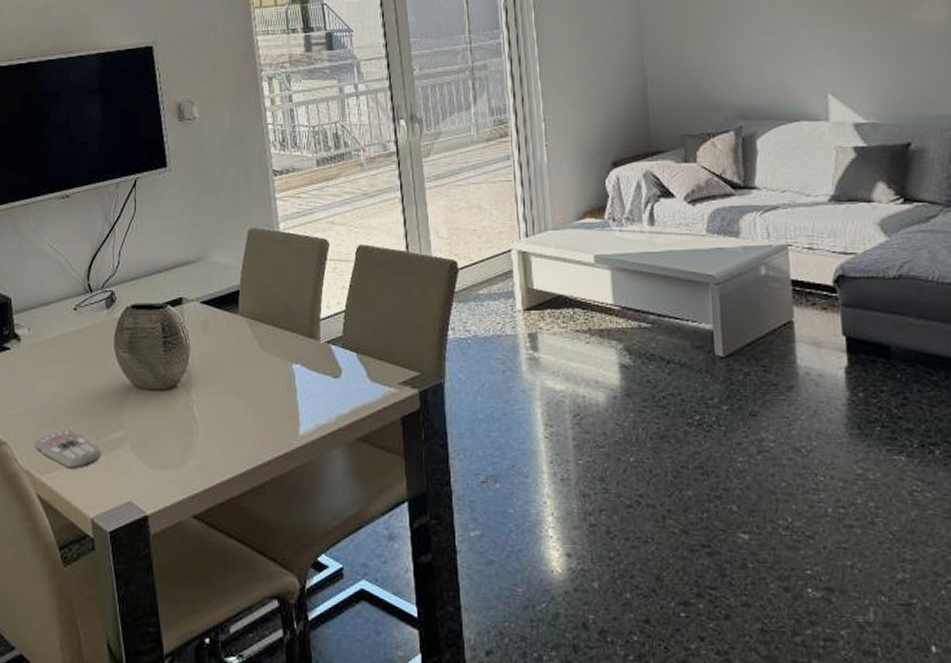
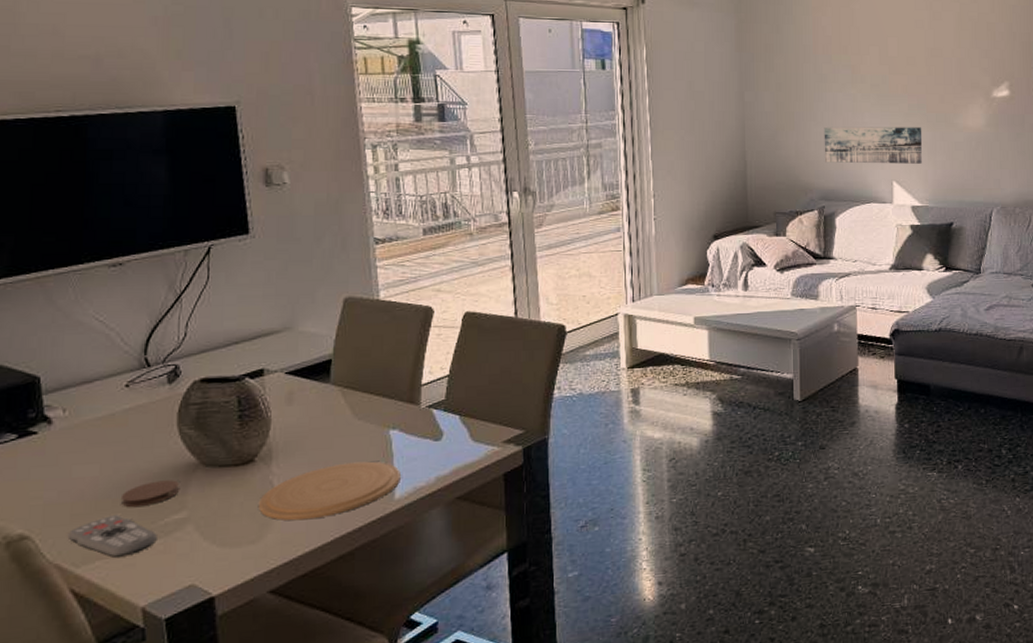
coaster: none [72,400,118,424] -> present [120,480,180,508]
plate: none [182,394,304,449] -> present [259,461,401,521]
wall art: none [736,26,865,75] -> present [824,126,922,164]

